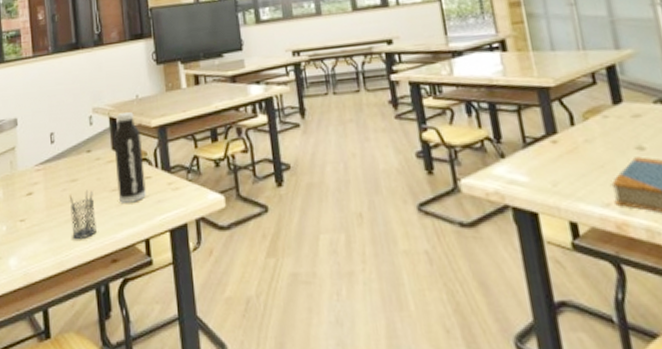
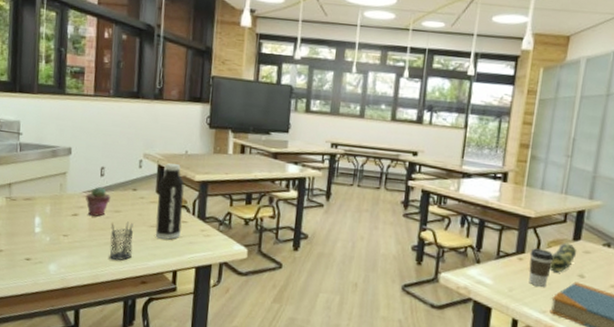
potted succulent: none [38,156,65,191] -> present [86,187,111,217]
coffee cup: none [563,123,599,173] -> present [529,248,554,287]
pencil case: none [592,109,625,150] -> present [550,242,577,273]

